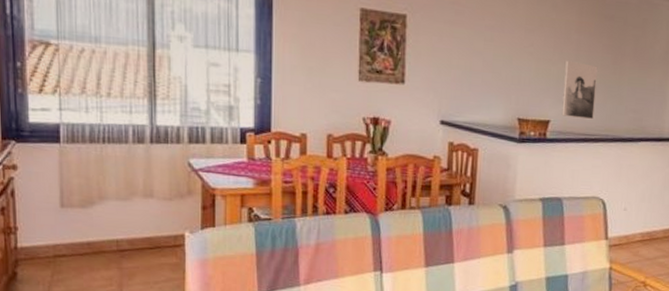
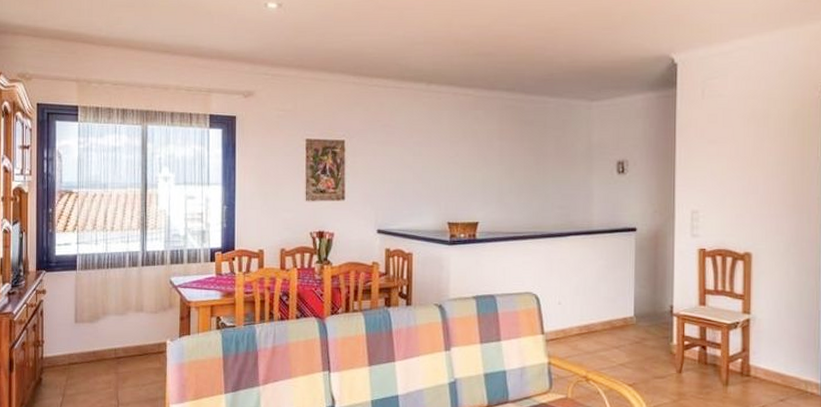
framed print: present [561,60,598,120] -> none [489,166,521,219]

